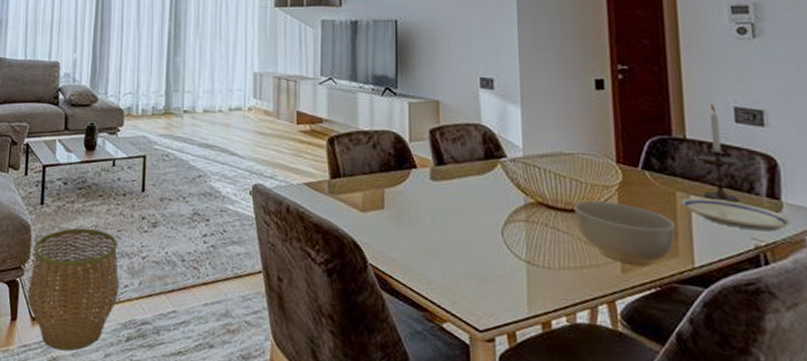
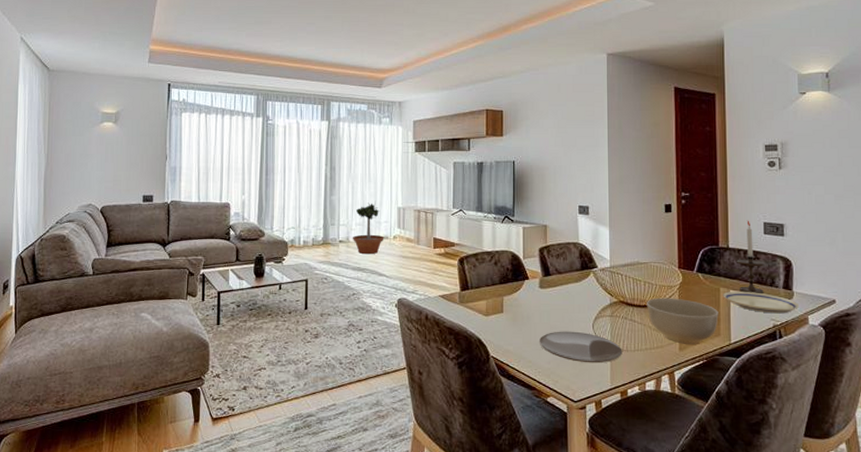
basket: present [27,227,120,351] -> none [208,342,288,443]
potted tree: none [198,64,237,129] -> present [352,200,384,255]
plate: none [432,236,543,283] -> present [540,331,622,364]

